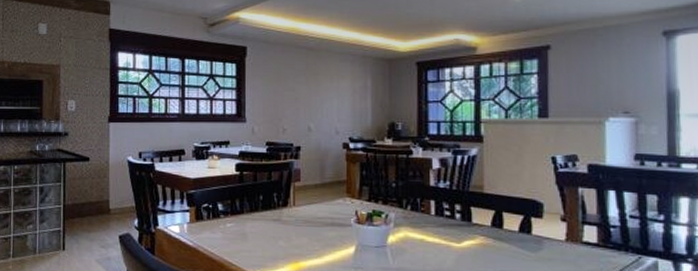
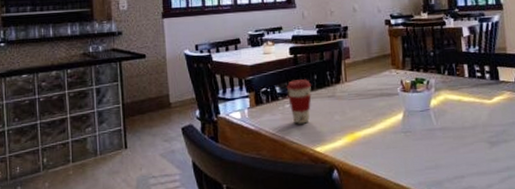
coffee cup: none [229,198,257,246] -> present [286,79,312,124]

